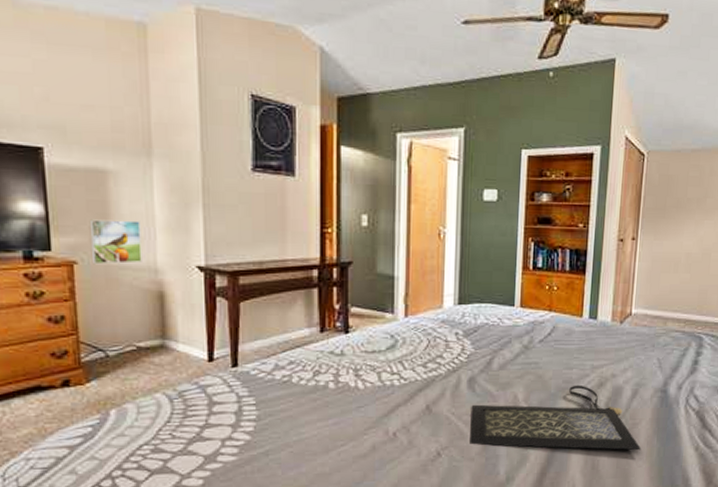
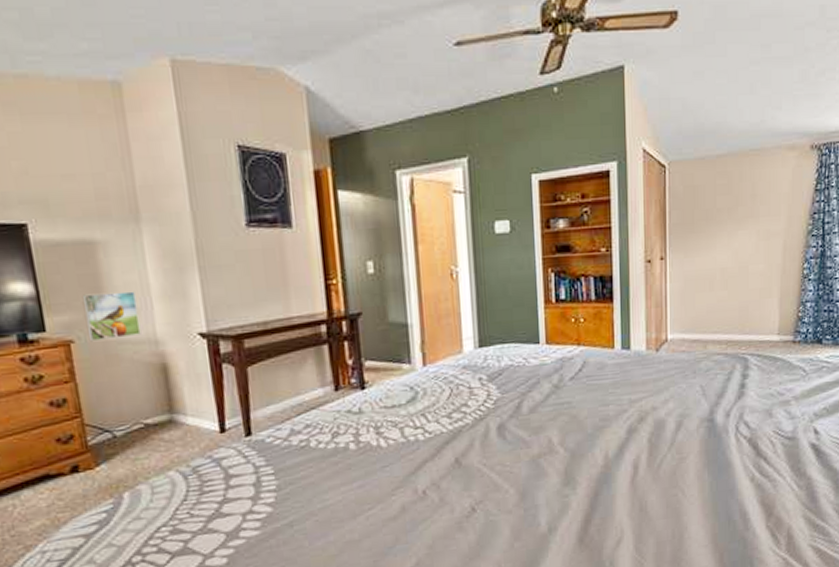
clutch bag: present [469,385,642,451] -> none [502,421,692,497]

